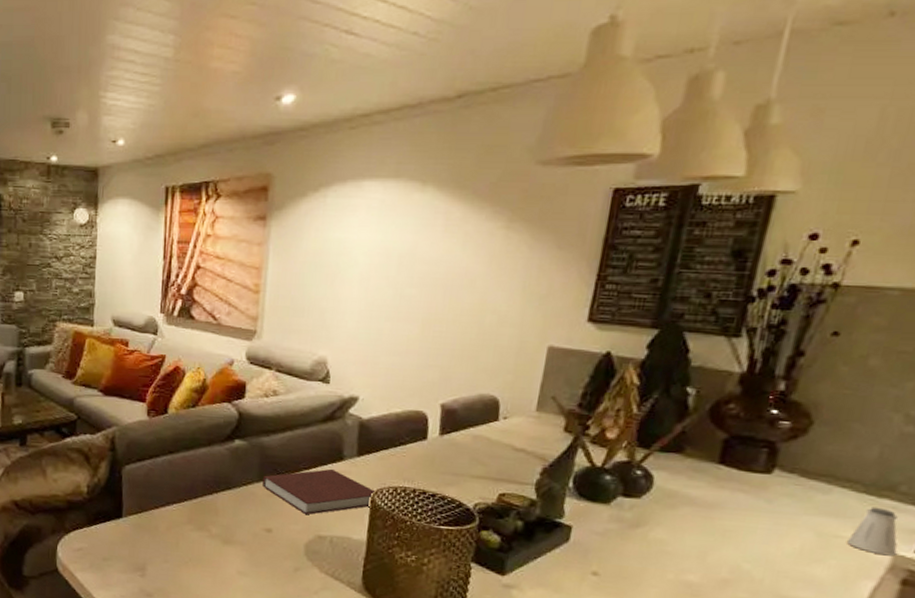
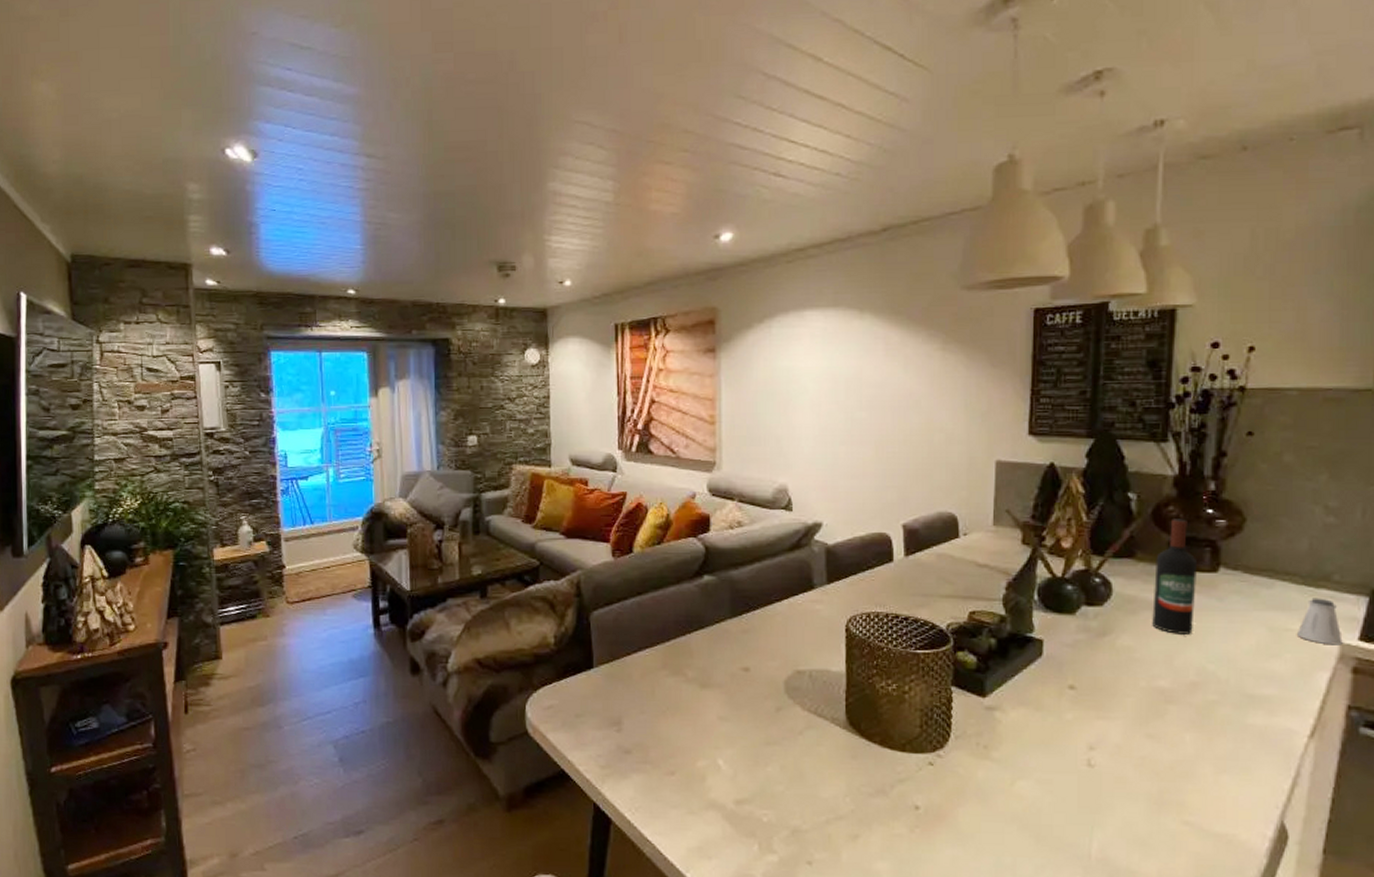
notebook: present [263,468,377,515] -> none [736,598,851,650]
wine bottle: none [690,417,751,533] -> present [1152,519,1197,634]

